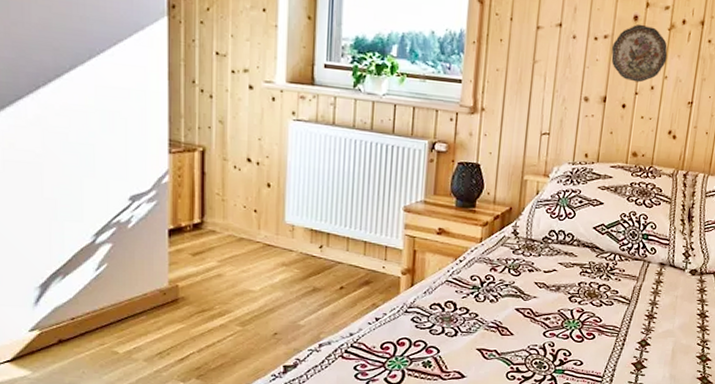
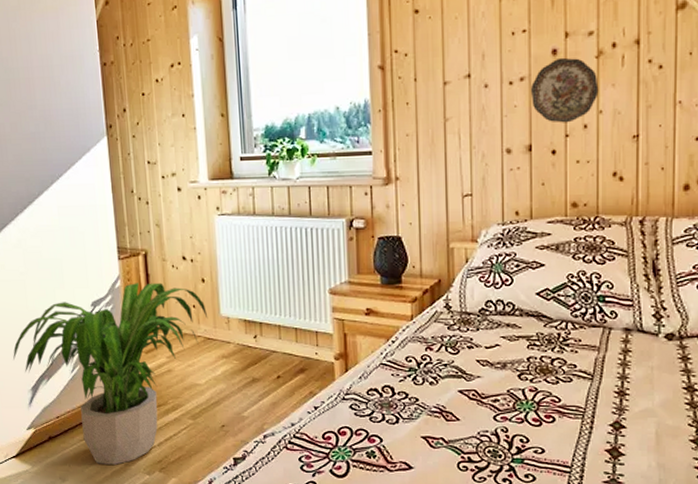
potted plant: none [17,180,271,371] -> present [13,282,208,465]

